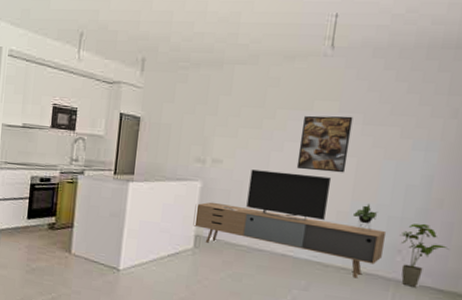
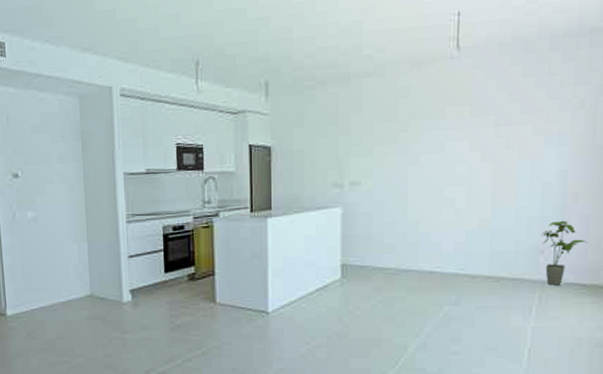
media console: present [193,169,387,278] -> none [338,185,528,285]
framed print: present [296,115,353,173] -> none [435,119,485,181]

